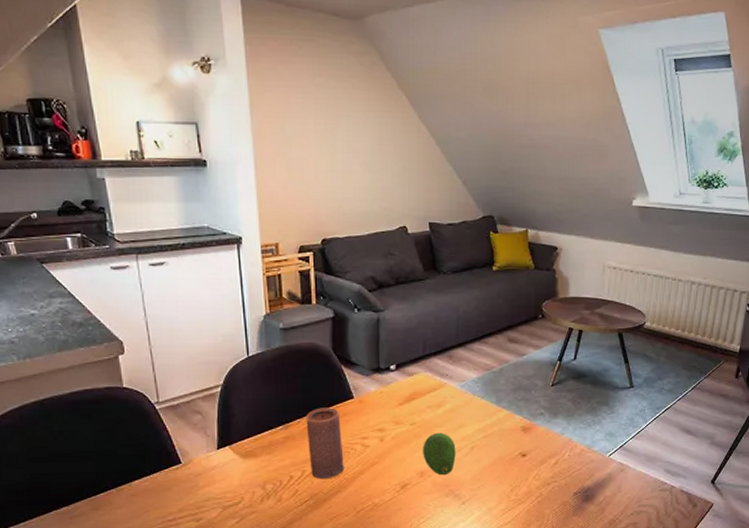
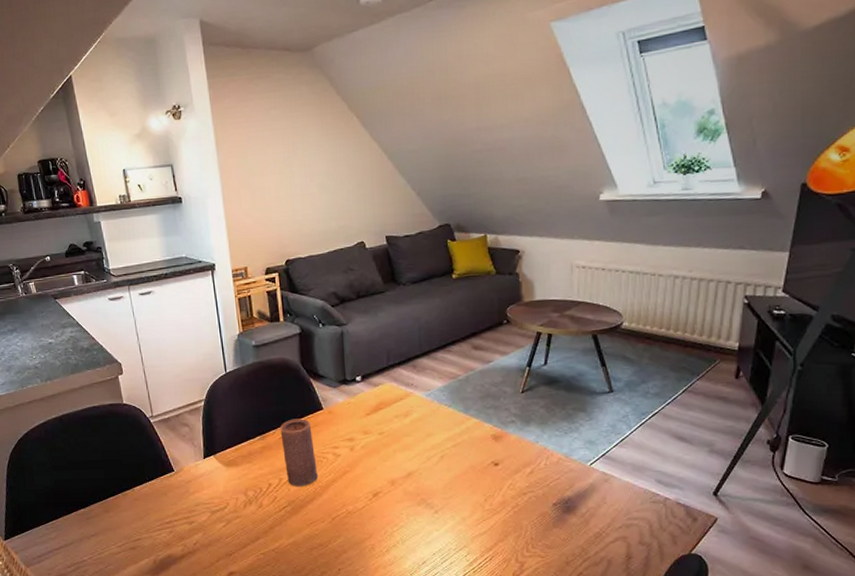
fruit: present [423,432,456,476] -> none [392,441,426,485]

